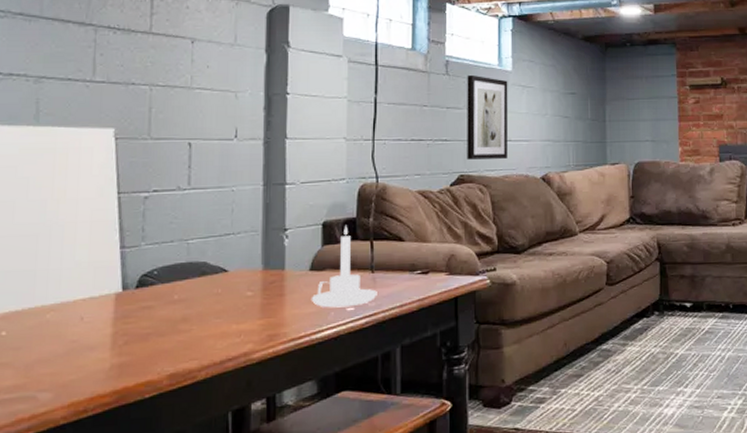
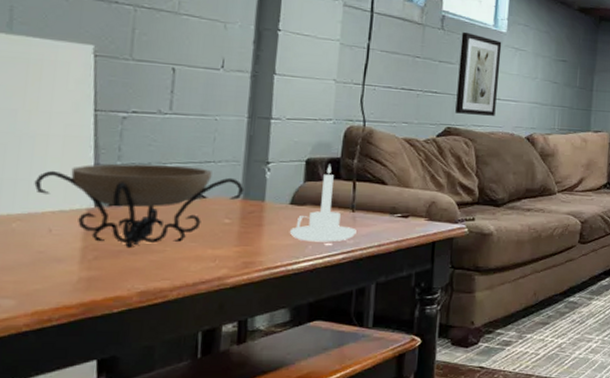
decorative bowl: none [65,240,264,331] -> present [34,163,245,249]

